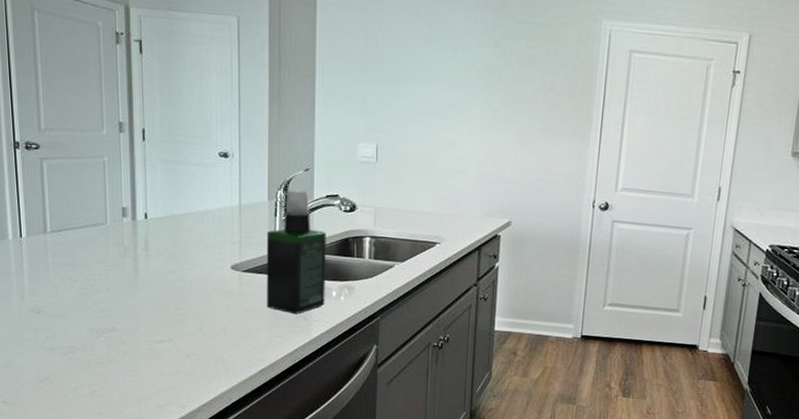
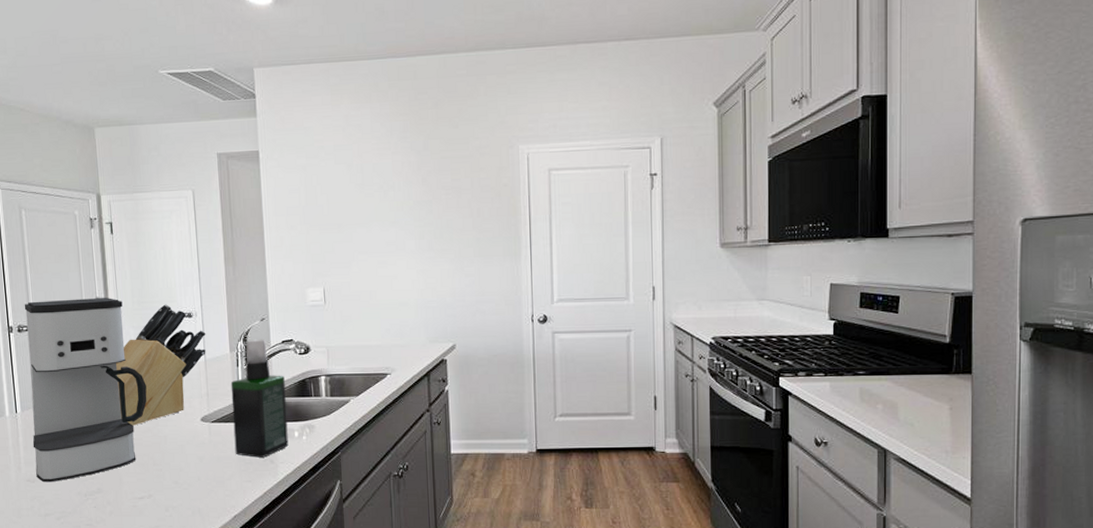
coffee maker: none [33,117,172,315] -> present [24,298,147,483]
knife block: none [139,139,243,266] -> present [116,304,206,426]

